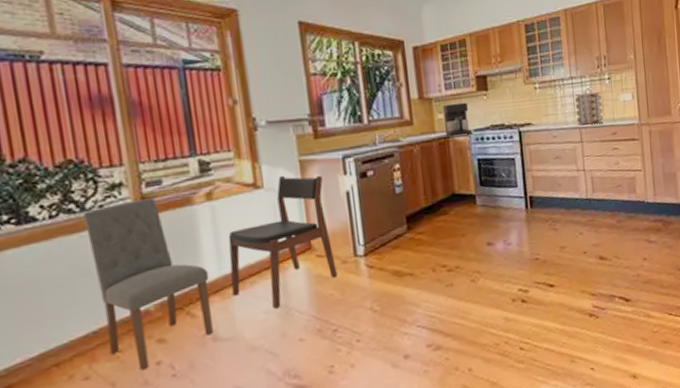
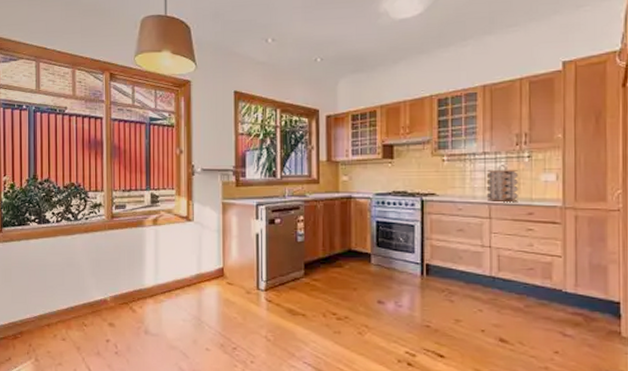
dining chair: present [84,198,213,371] -> none [76,217,148,344]
dining chair: present [228,175,337,309] -> none [162,213,241,319]
coffee maker: present [443,102,473,137] -> none [349,168,374,198]

